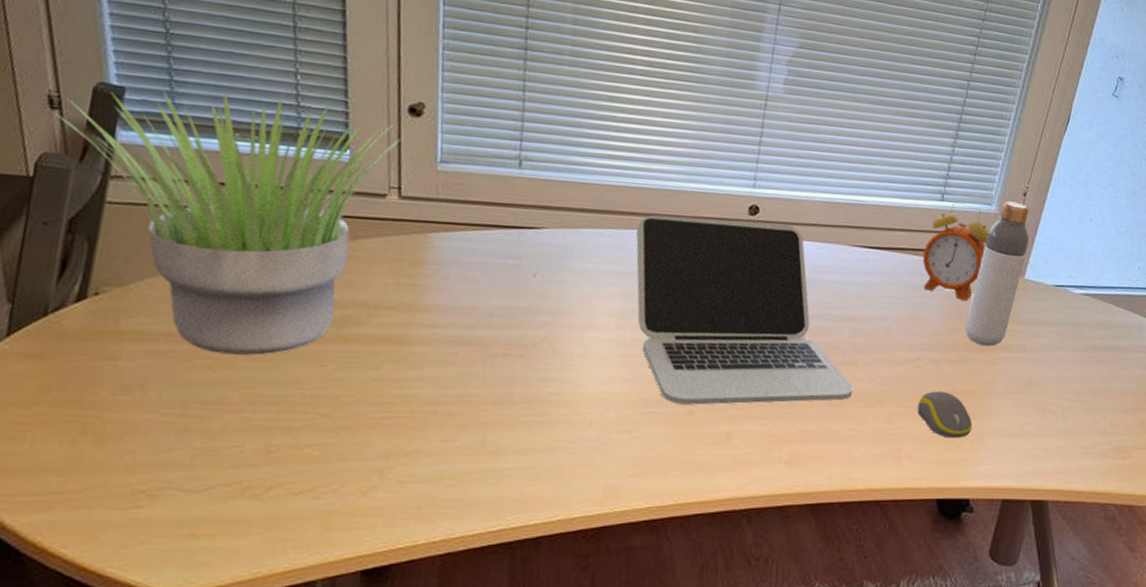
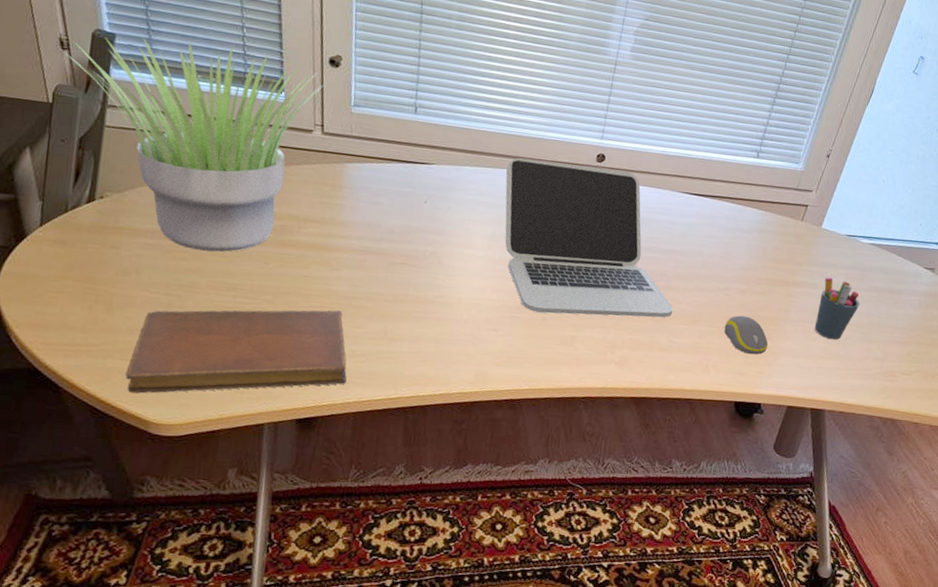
notebook: none [119,421,432,554] -> present [125,310,347,394]
alarm clock: present [922,201,989,301] -> none [736,159,795,244]
bottle: present [965,201,1029,347] -> none [768,161,831,283]
pen holder: none [1026,336,1078,413] -> present [814,276,860,340]

